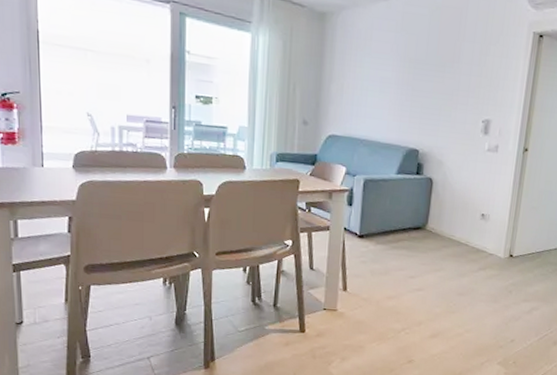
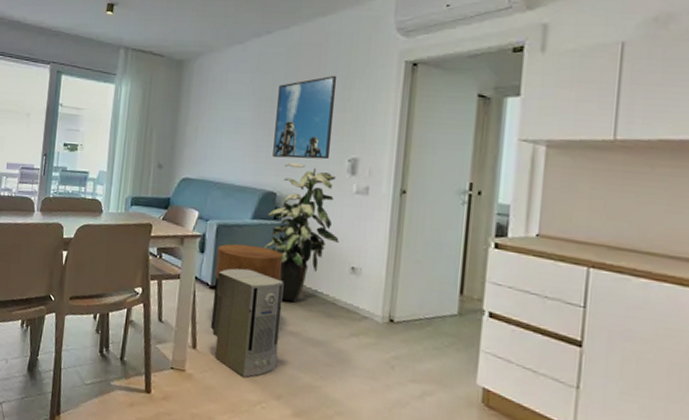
side table: none [359,197,424,274] -> present [210,243,282,330]
air purifier: none [361,218,425,310] -> present [212,268,284,377]
indoor plant: none [408,122,472,246] -> present [264,162,339,303]
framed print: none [416,40,474,120] -> present [273,75,336,160]

